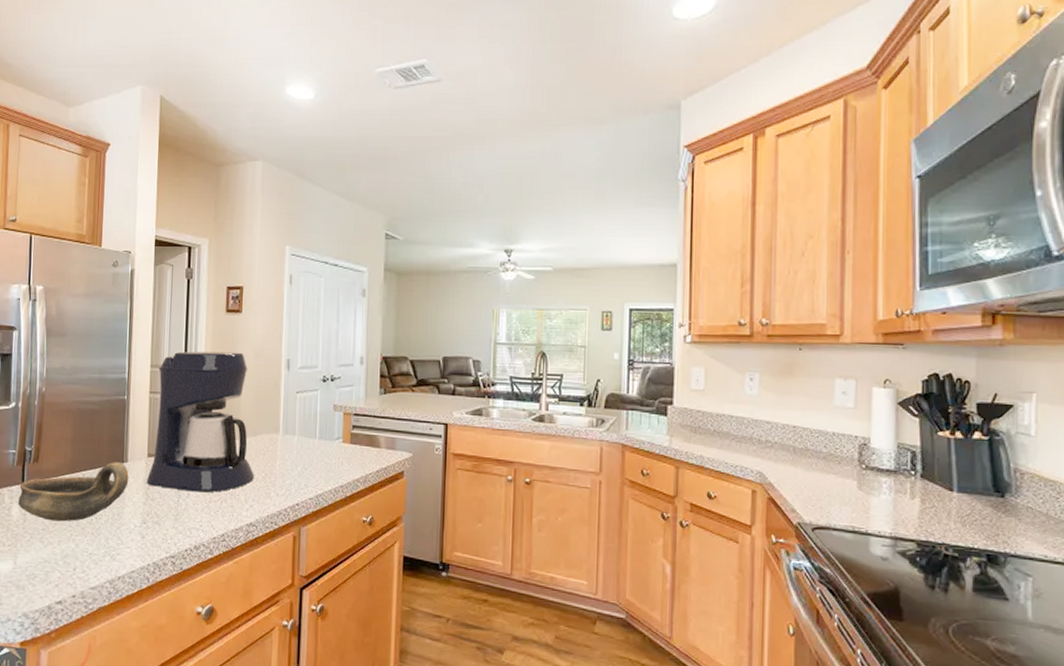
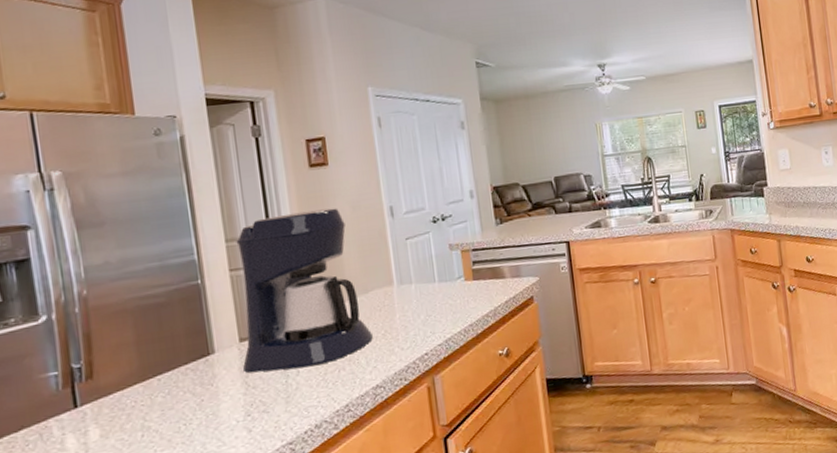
oil lamp: present [18,462,129,522] -> none [72,355,220,443]

